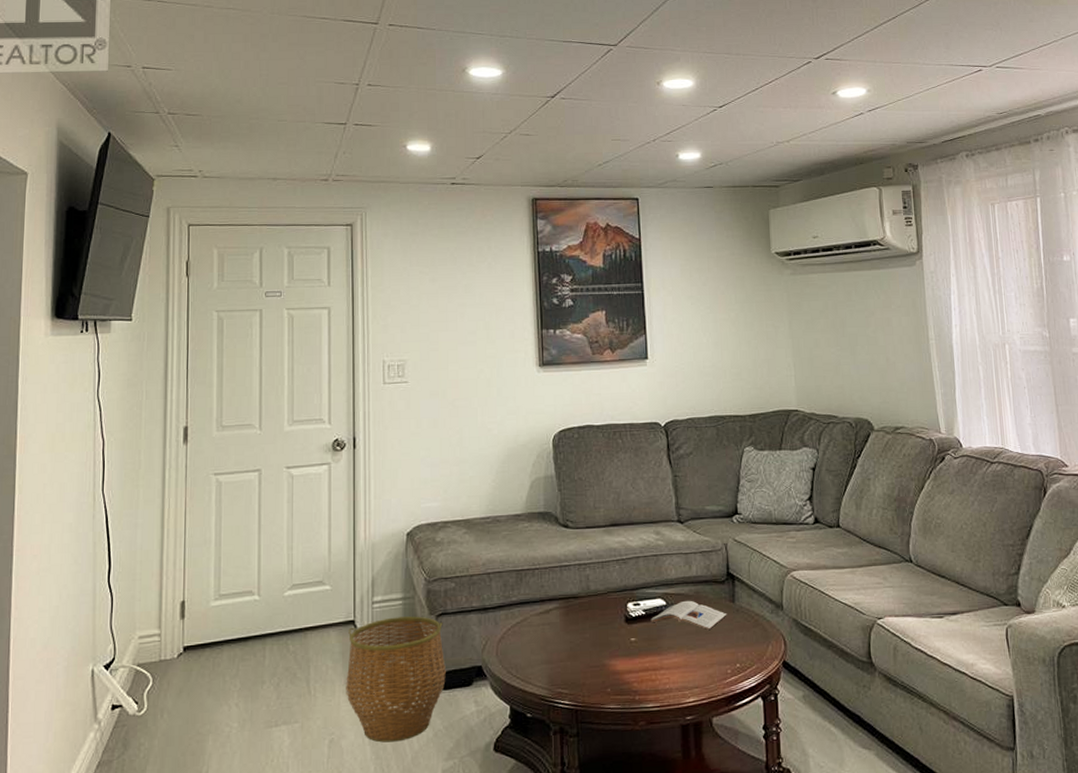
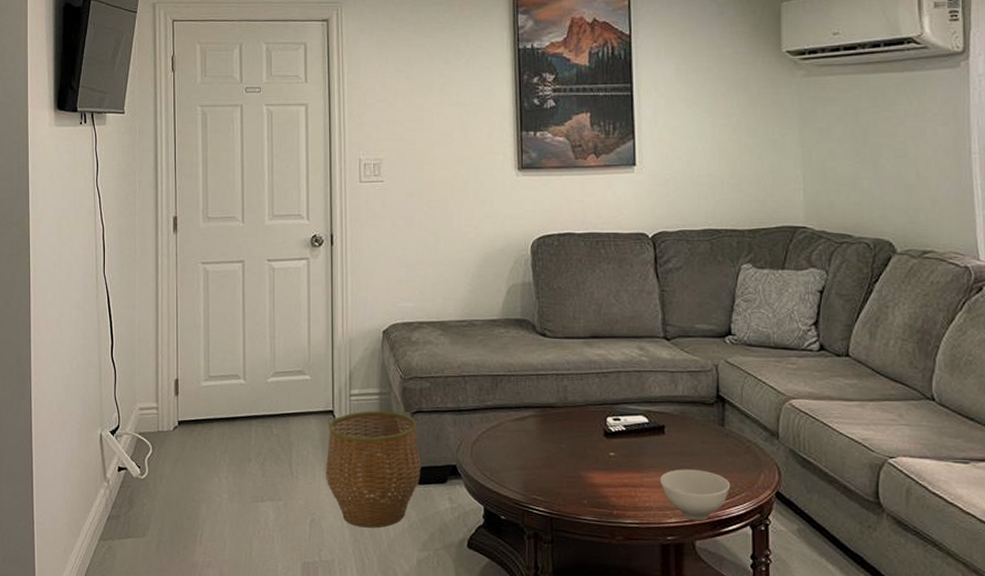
magazine: present [650,600,727,631] -> none [631,420,715,453]
bowl: none [677,647,743,698] -> present [659,469,731,521]

